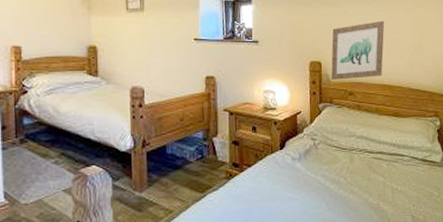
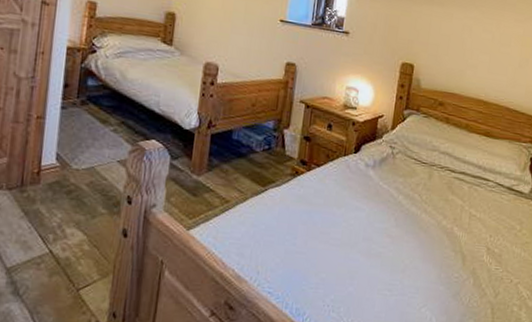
wall art: present [331,20,385,80] -> none [422,28,491,90]

